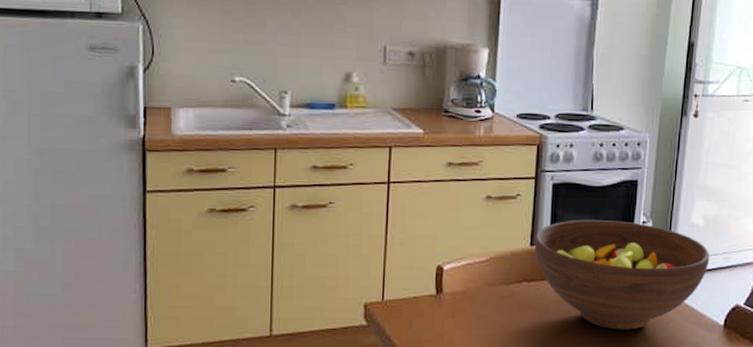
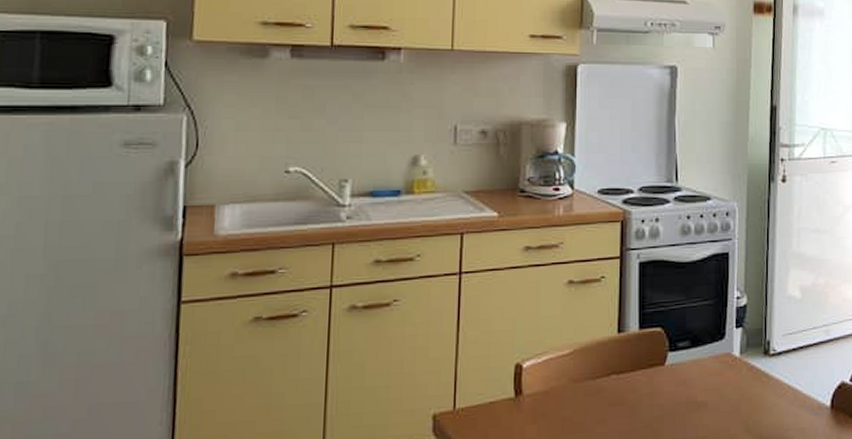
fruit bowl: present [534,220,710,330] -> none [622,298,810,422]

